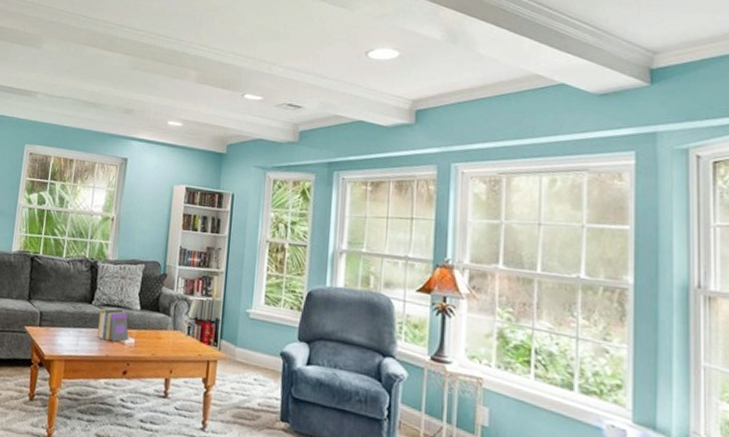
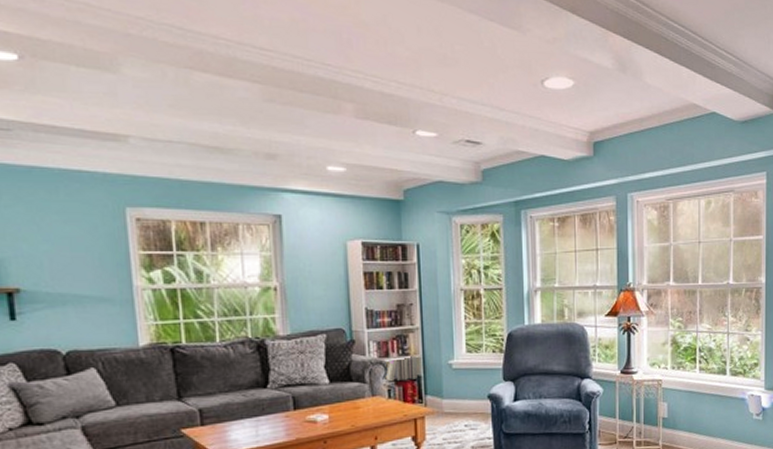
books: present [97,307,129,342] -> none [278,387,321,424]

